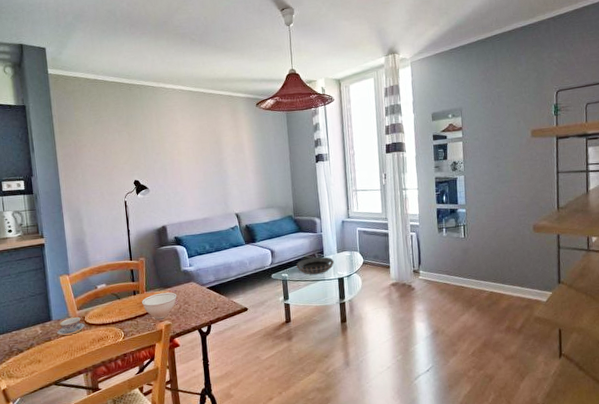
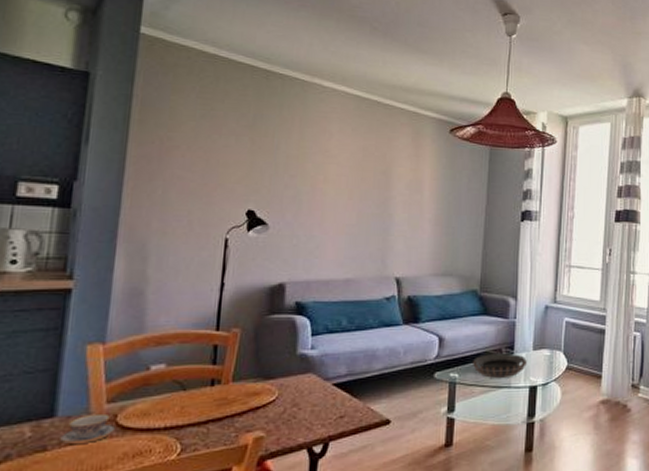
bowl: present [142,292,177,320] -> none [222,385,283,428]

